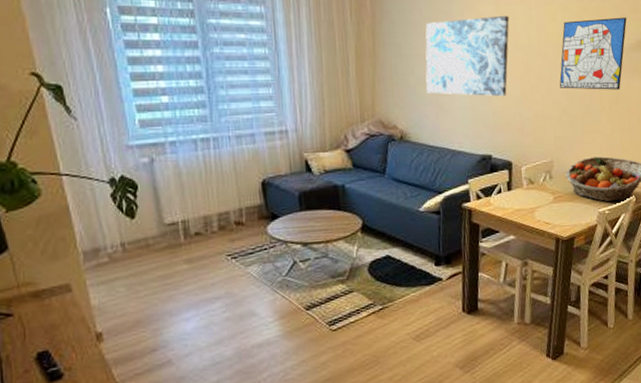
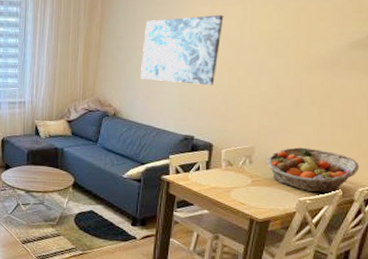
wall art: present [559,17,627,90] -> none [268,17,348,86]

